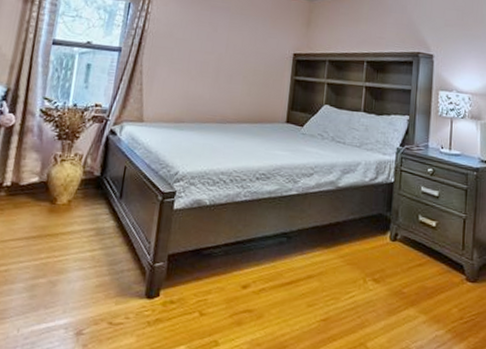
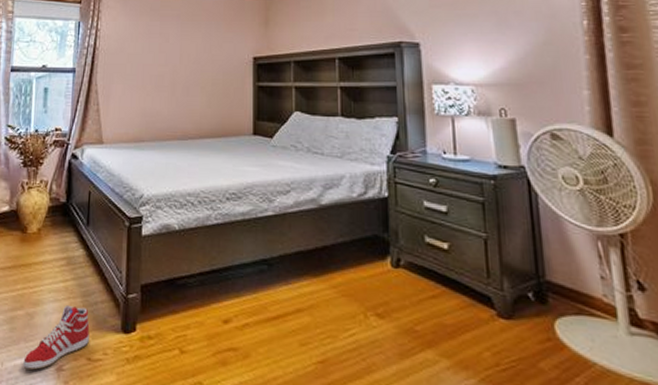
sneaker: none [41,272,114,336] -> present [23,304,90,371]

